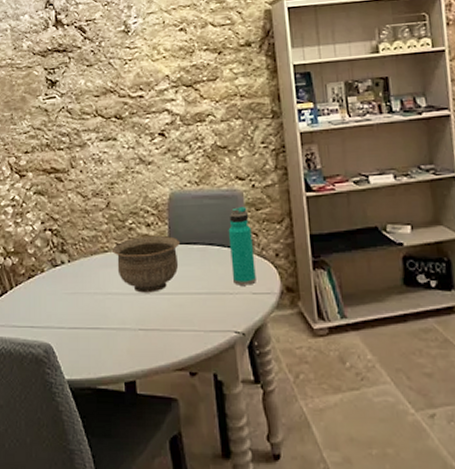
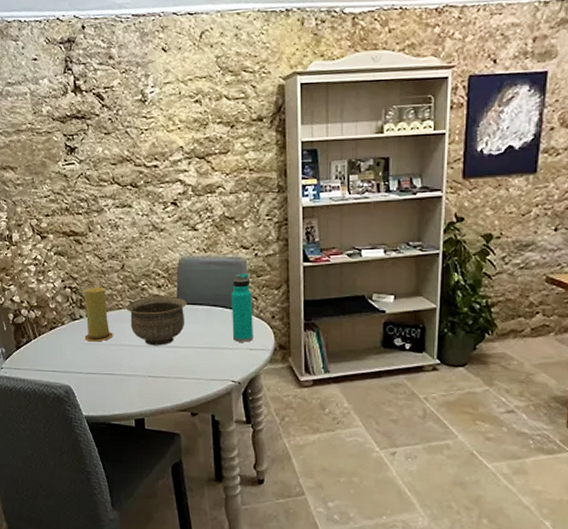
candle: none [66,228,98,291] -> present [84,287,113,342]

